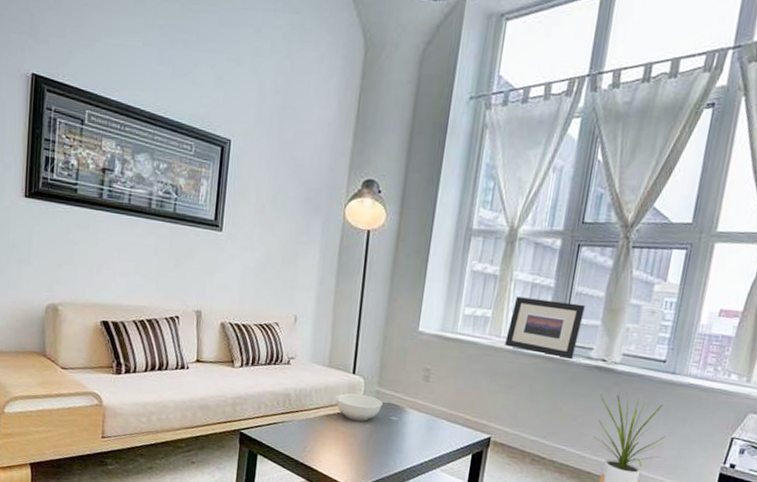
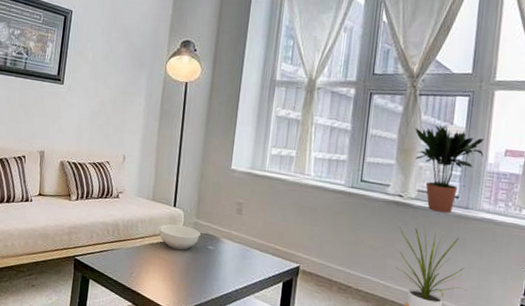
picture frame: present [505,296,585,359] -> none [309,138,380,195]
potted plant: none [622,281,698,379] -> present [414,125,484,213]

